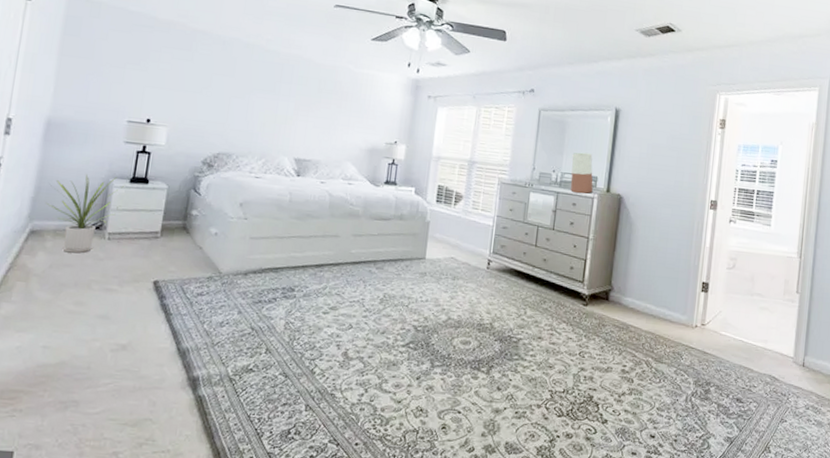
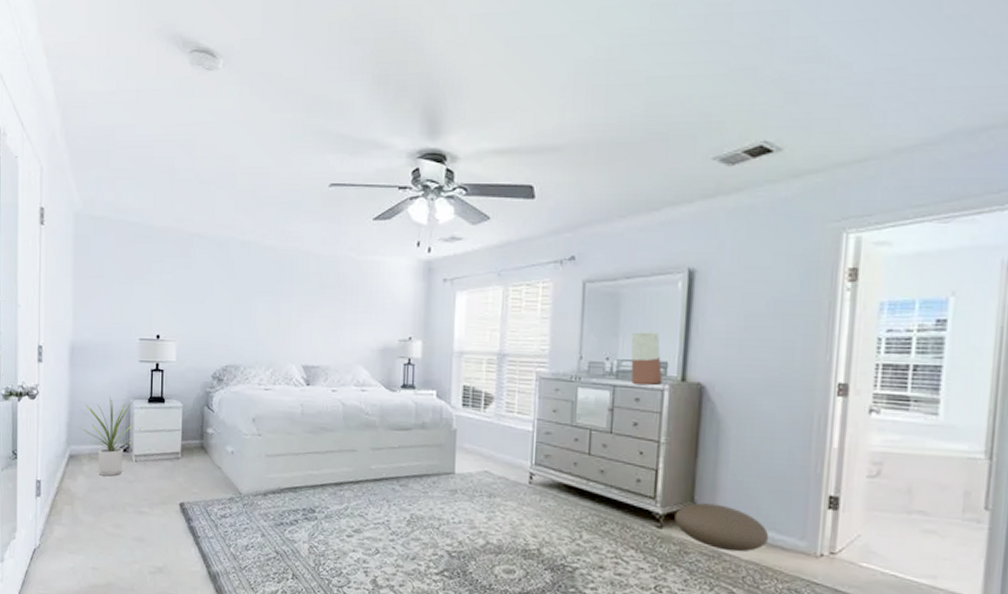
pouf: none [596,286,662,325] -> present [674,503,769,552]

